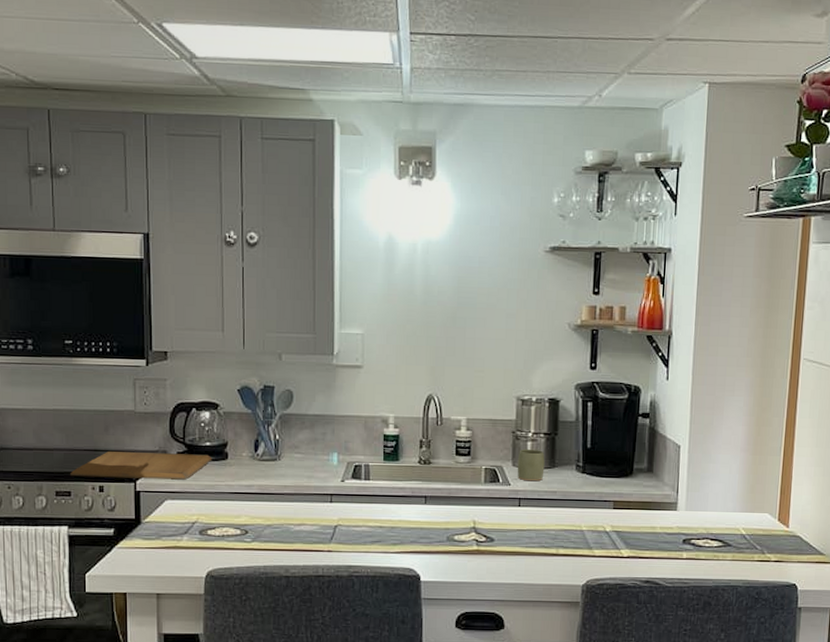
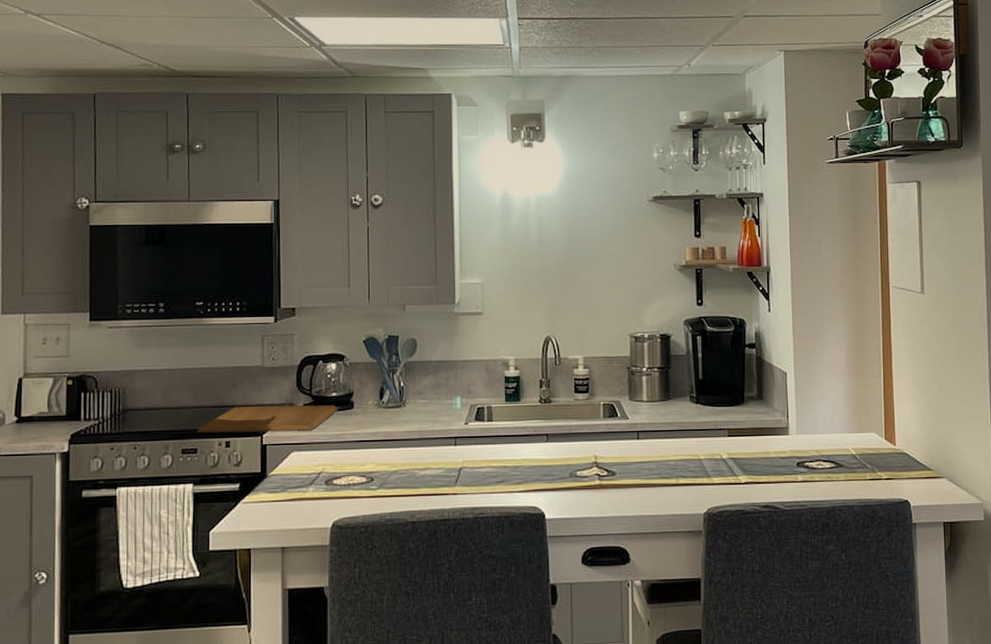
mug: present [517,449,545,482] -> none [634,384,660,414]

